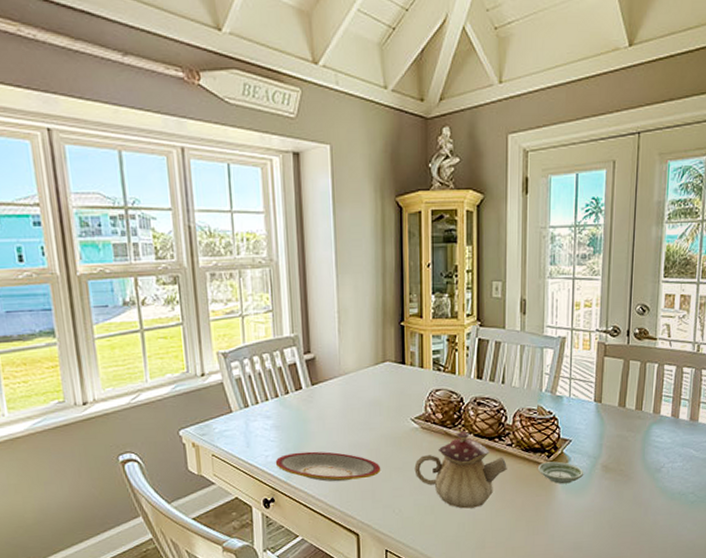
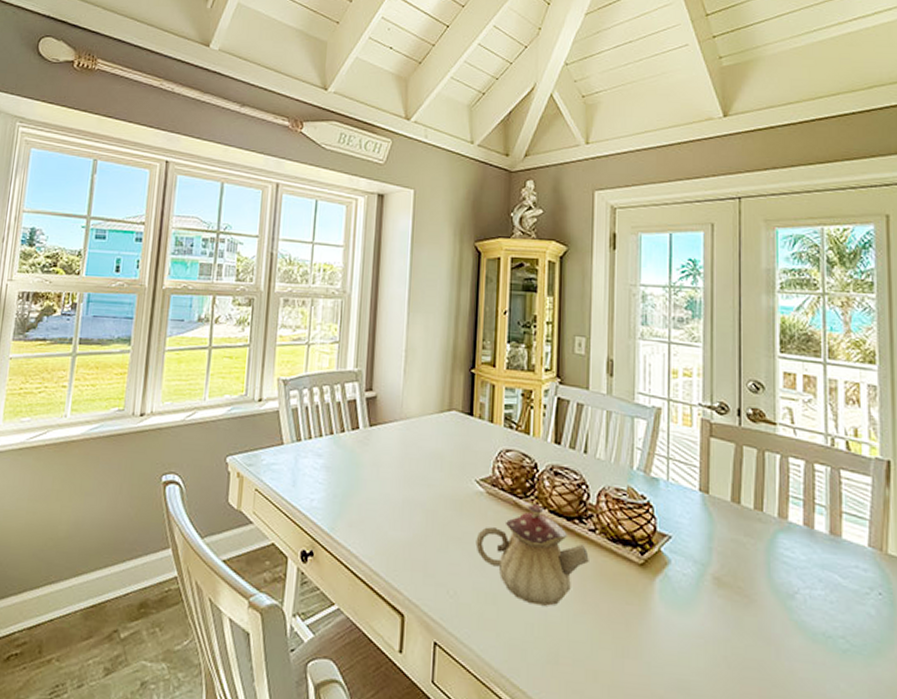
plate: present [275,451,381,482] -> none [320,500,437,545]
saucer: present [537,461,584,484] -> none [628,560,689,594]

